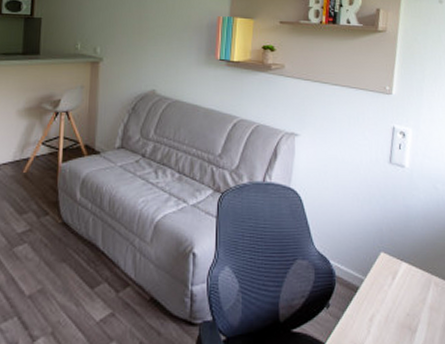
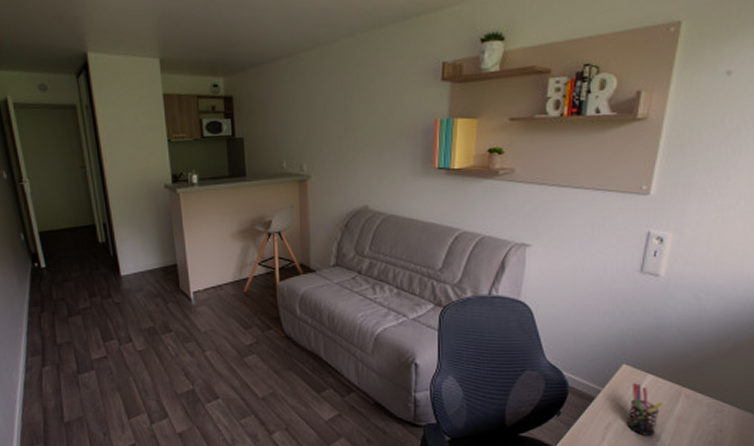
pen holder: none [388,272,418,327] -> present [628,383,665,436]

